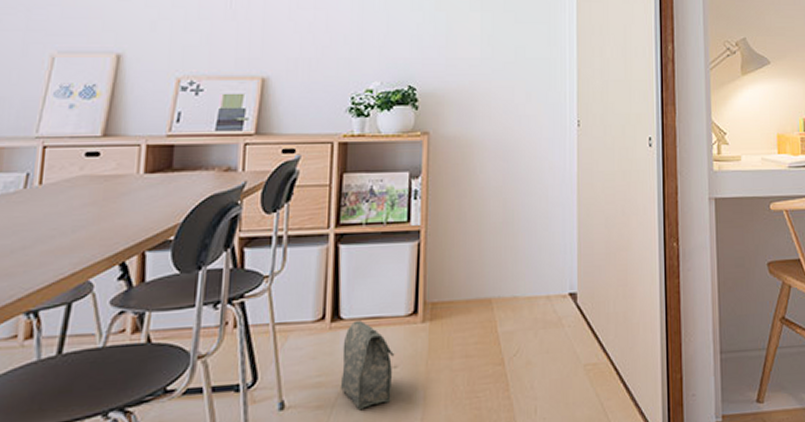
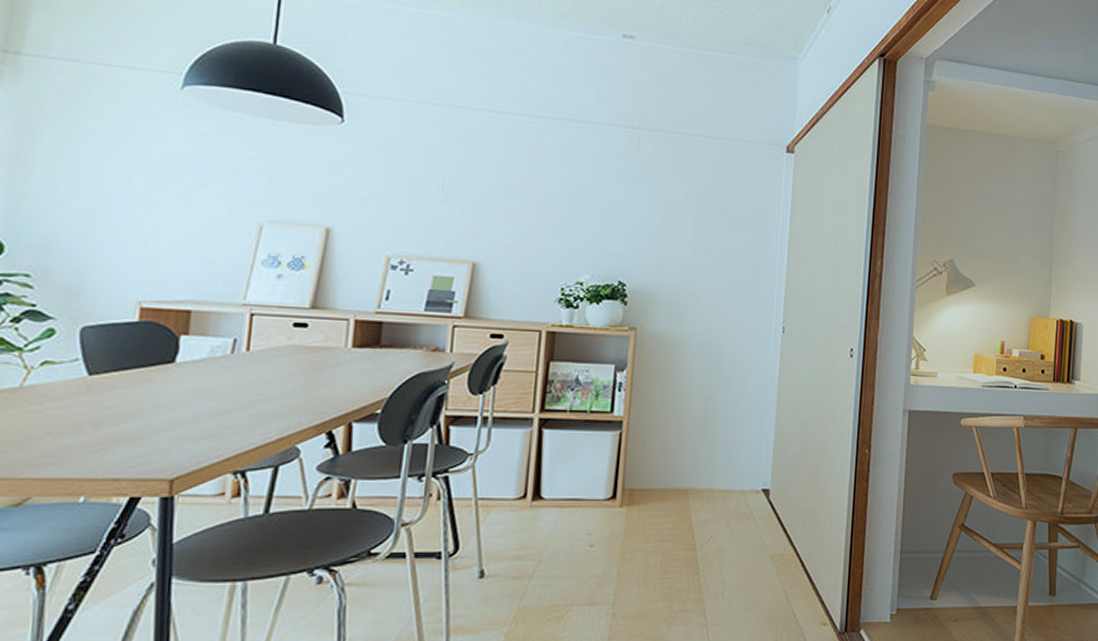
bag: present [340,320,394,409] -> none [538,501,591,582]

